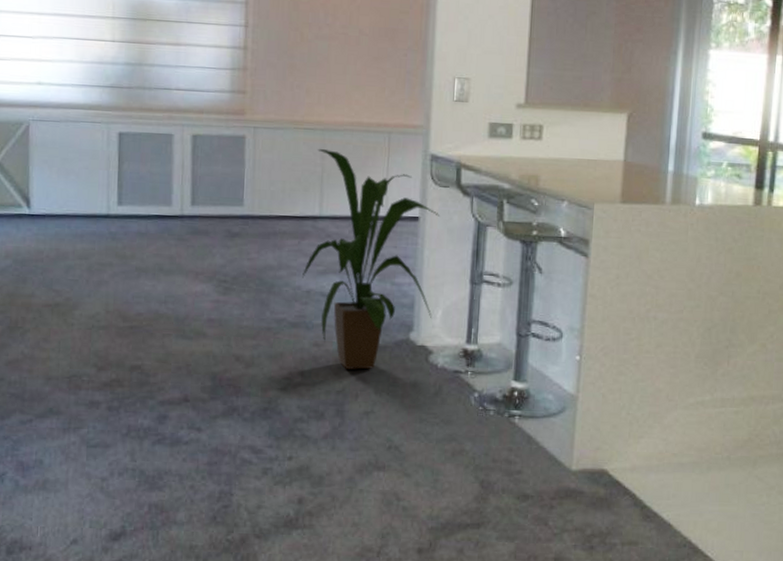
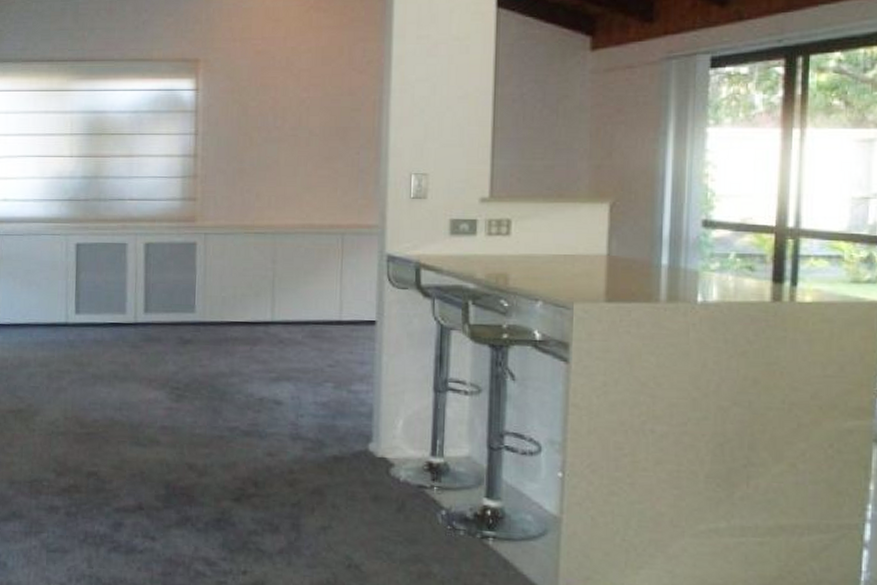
house plant: present [302,148,441,370] -> none [255,252,399,482]

